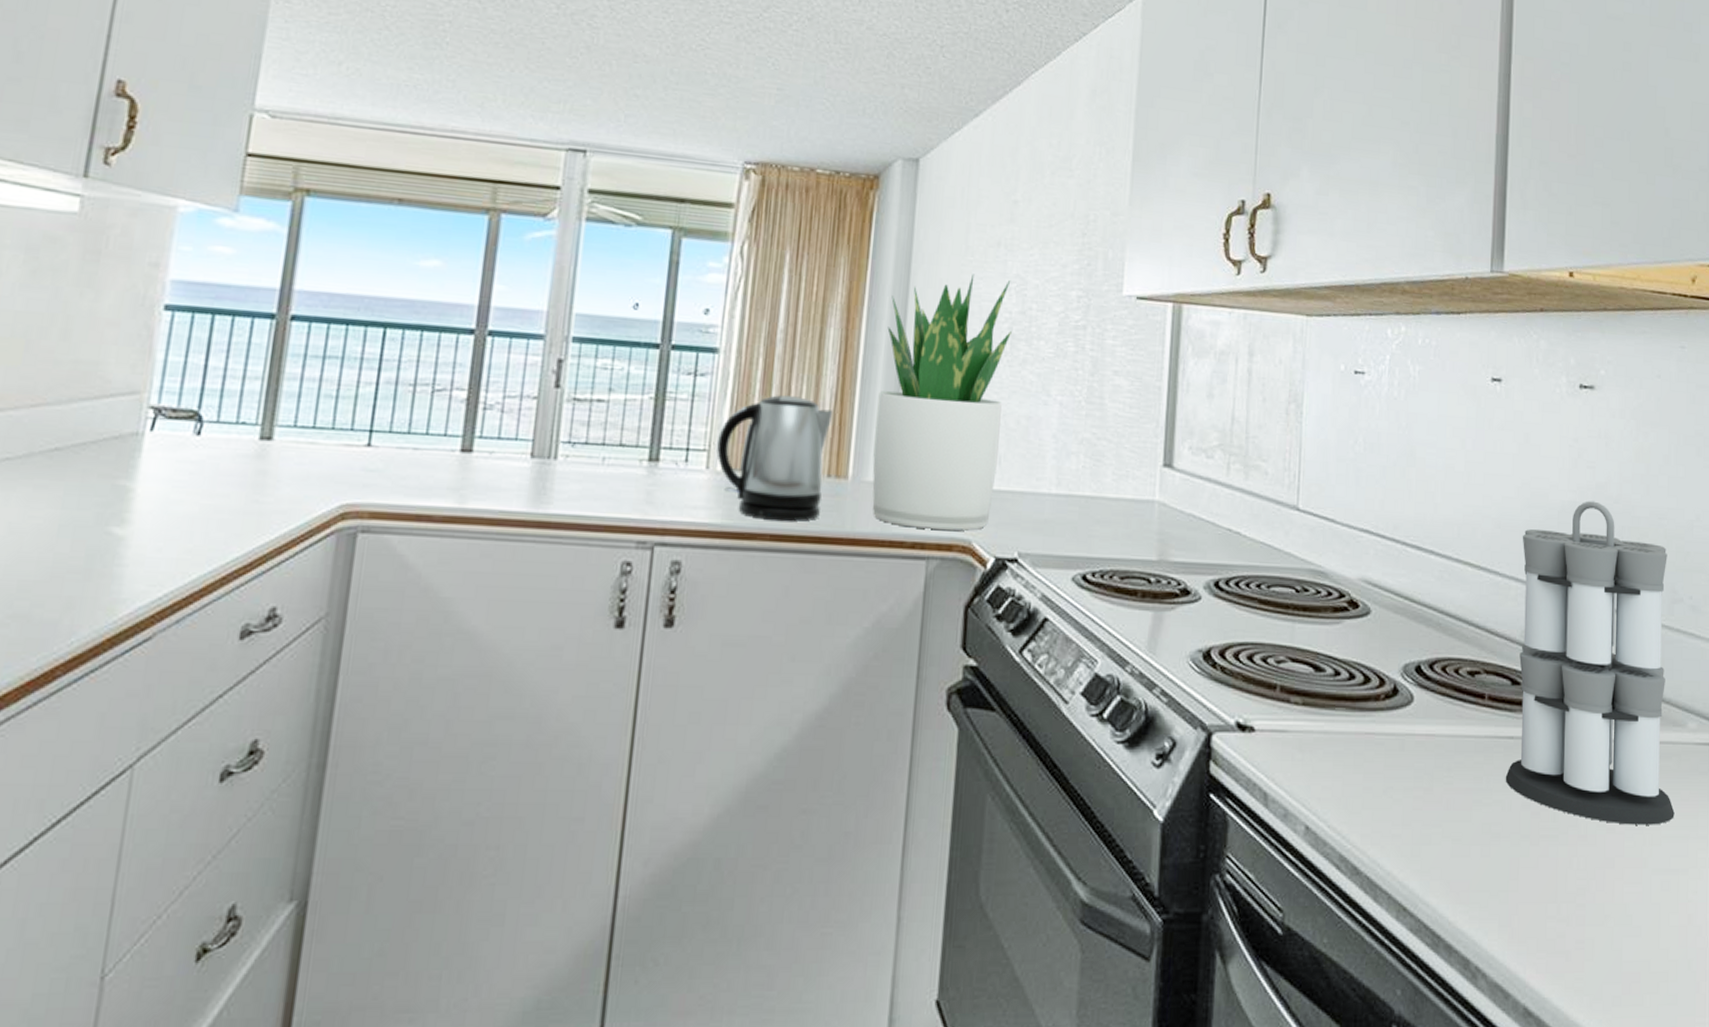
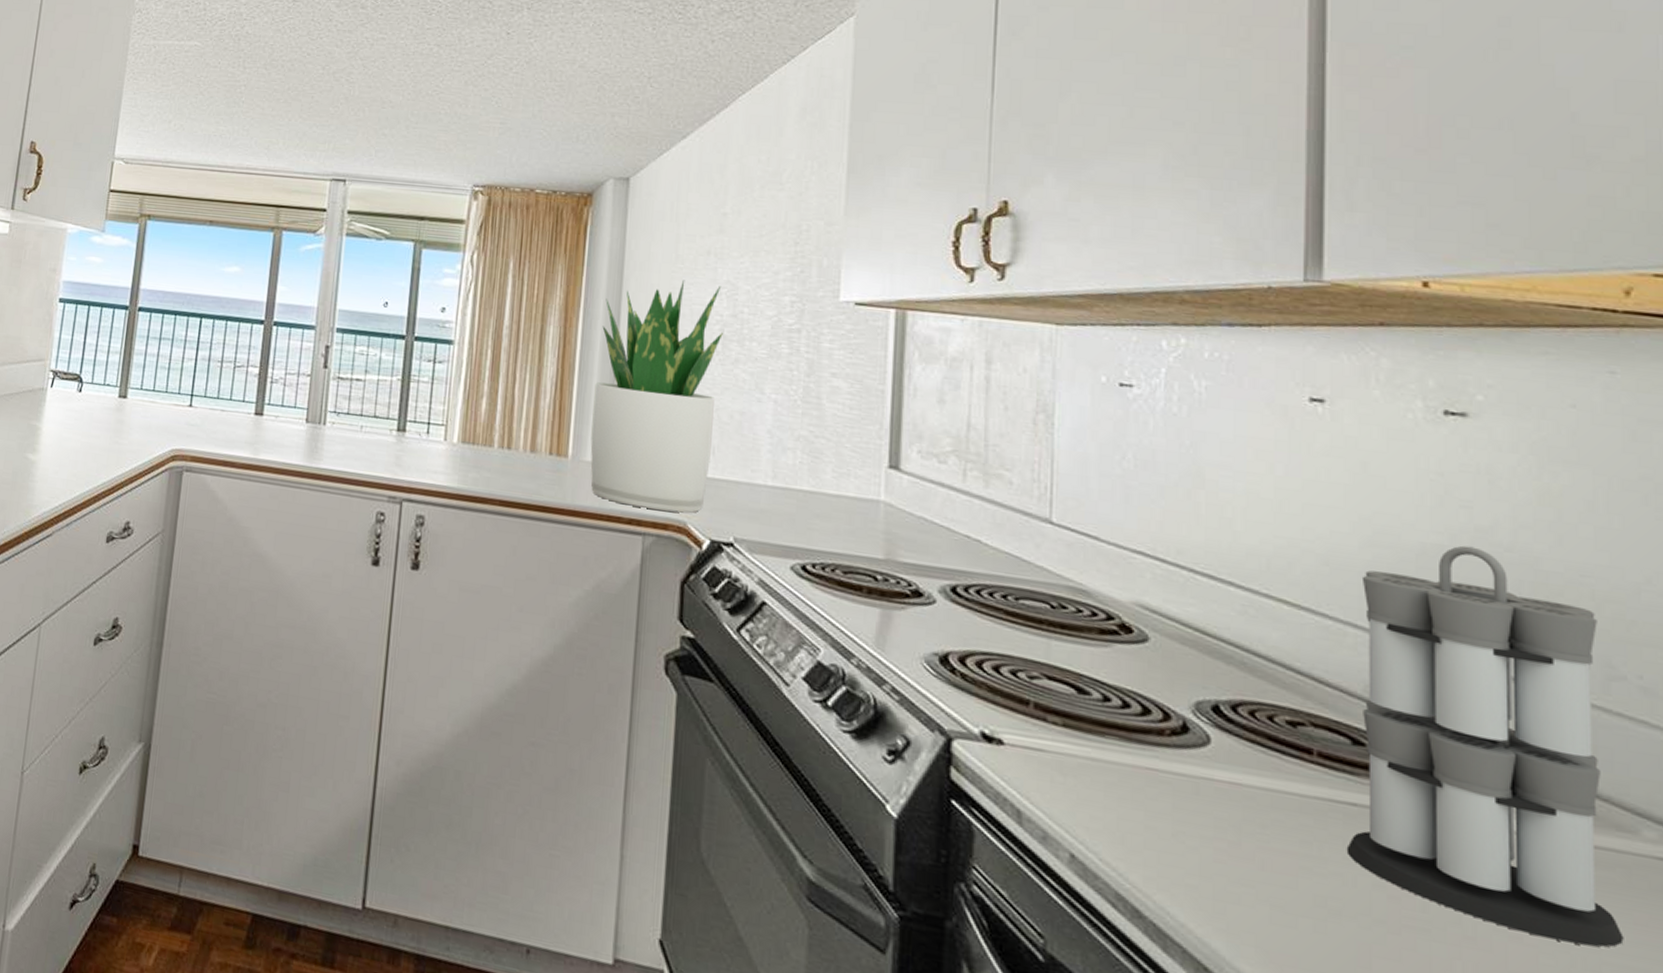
kettle: present [717,395,834,520] -> none [453,382,554,490]

